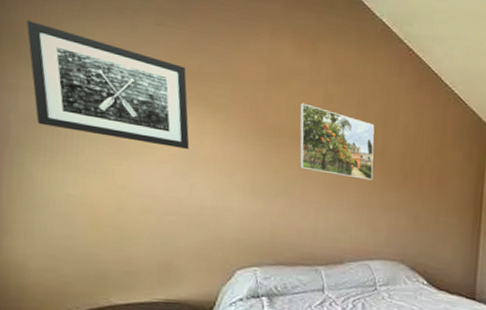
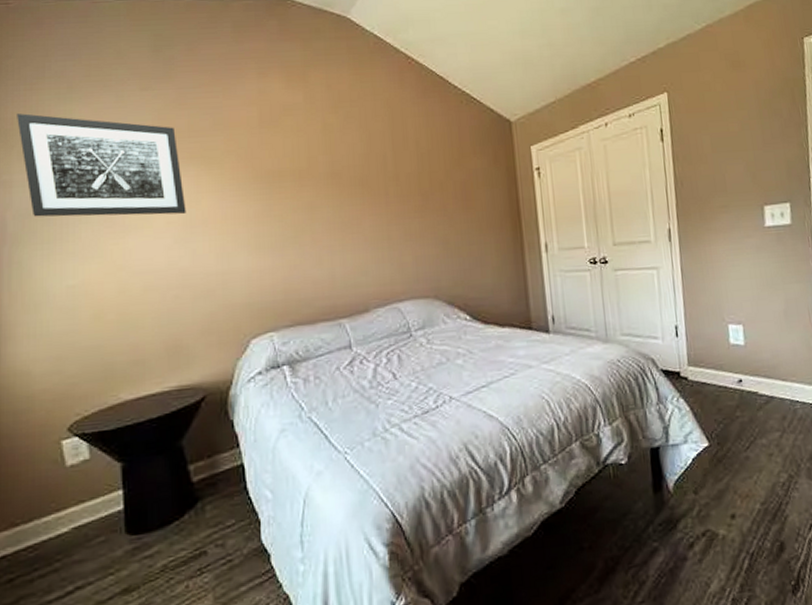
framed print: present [300,103,375,181] -> none [298,139,389,212]

